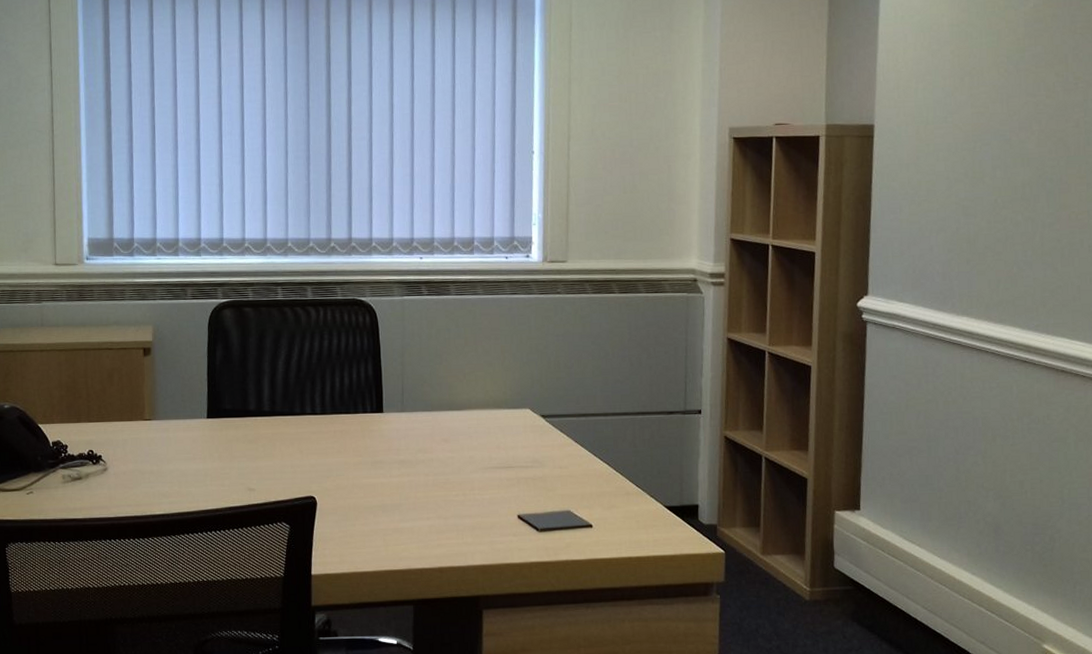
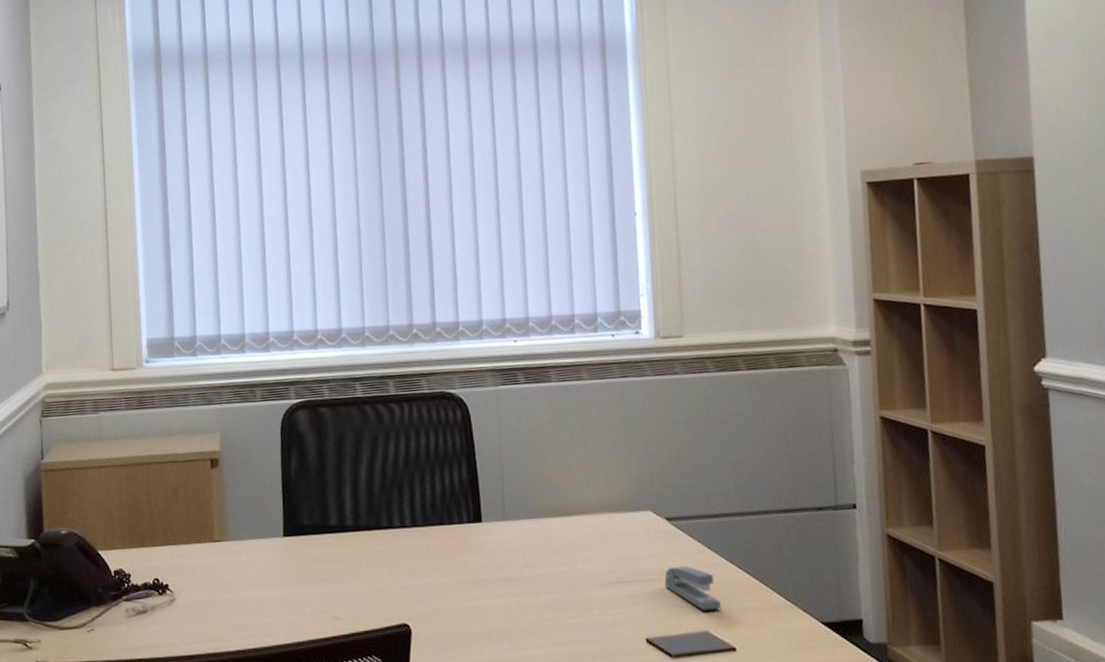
stapler: none [536,456,582,493] -> present [664,566,721,610]

